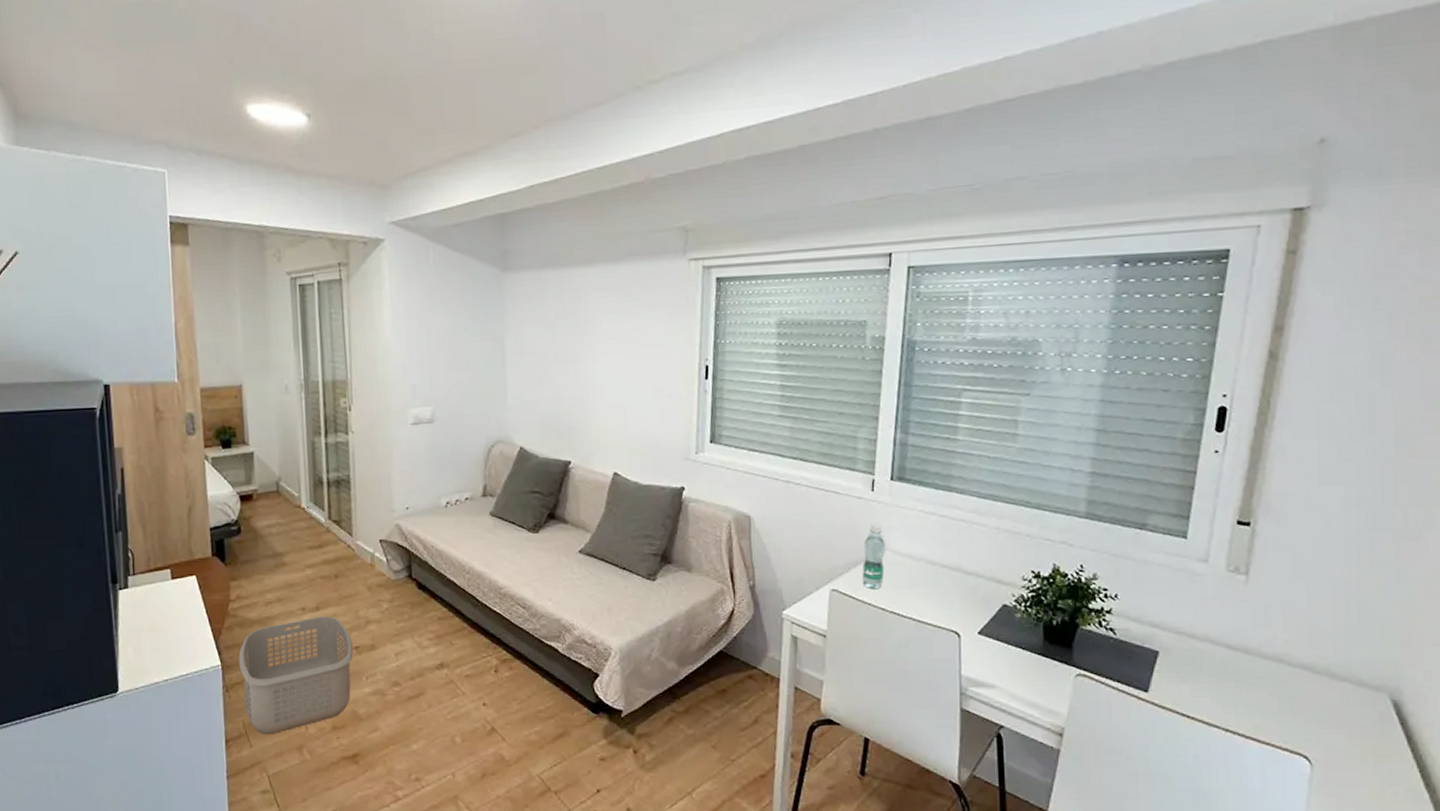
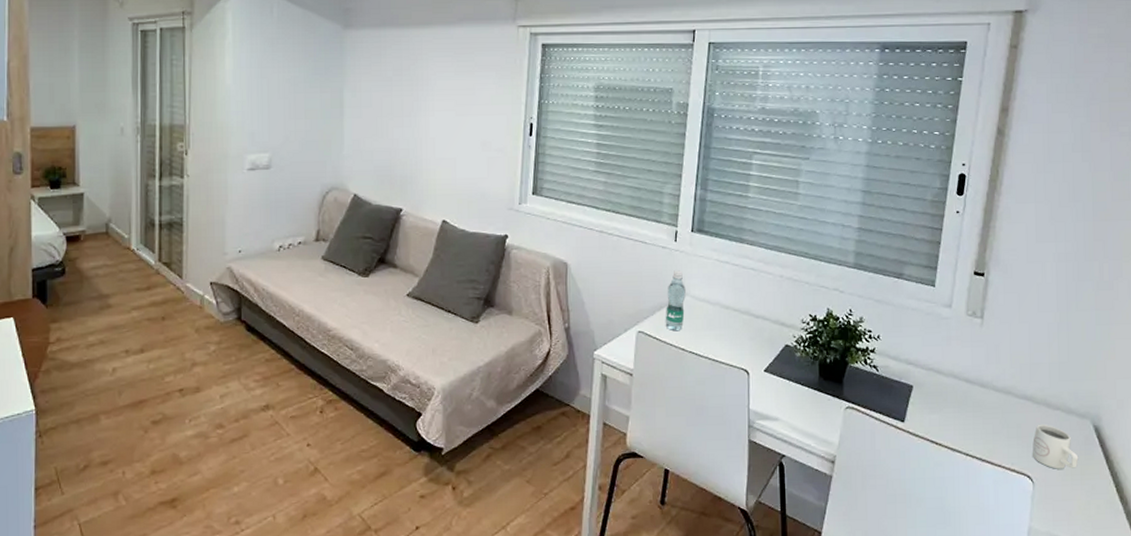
clothes hamper: present [238,616,353,735] -> none [55,359,177,481]
mug: none [1311,697,1371,749] -> present [1032,424,1079,469]

